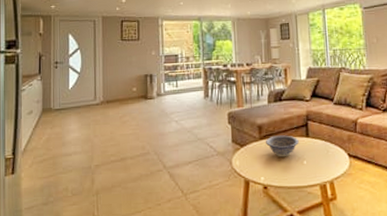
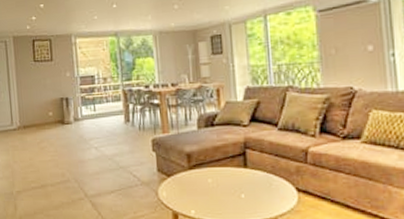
decorative bowl: present [266,135,299,158] -> none [196,165,235,190]

